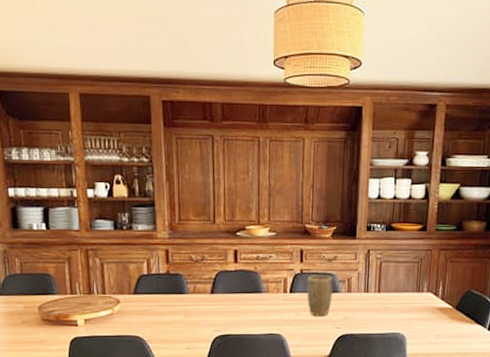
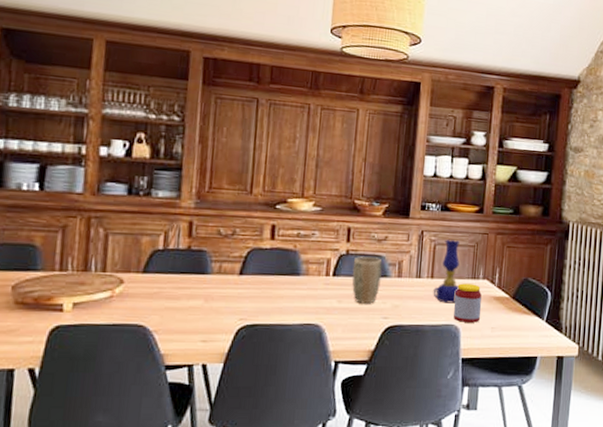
oil lamp: none [380,257,404,315] -> present [433,240,460,304]
jar: none [400,296,426,331] -> present [454,283,482,323]

